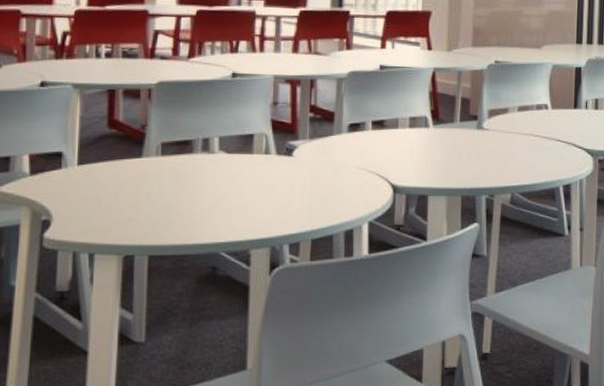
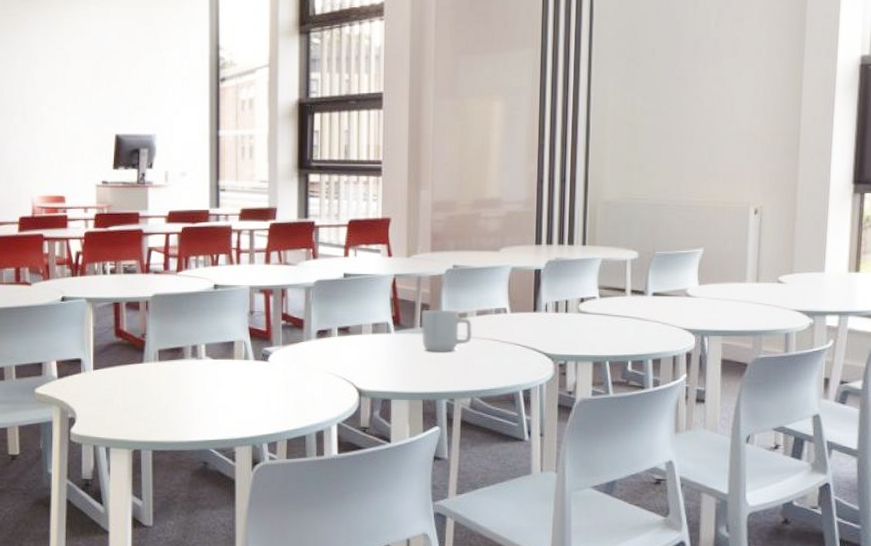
mug: none [461,104,514,147] -> present [421,309,473,351]

